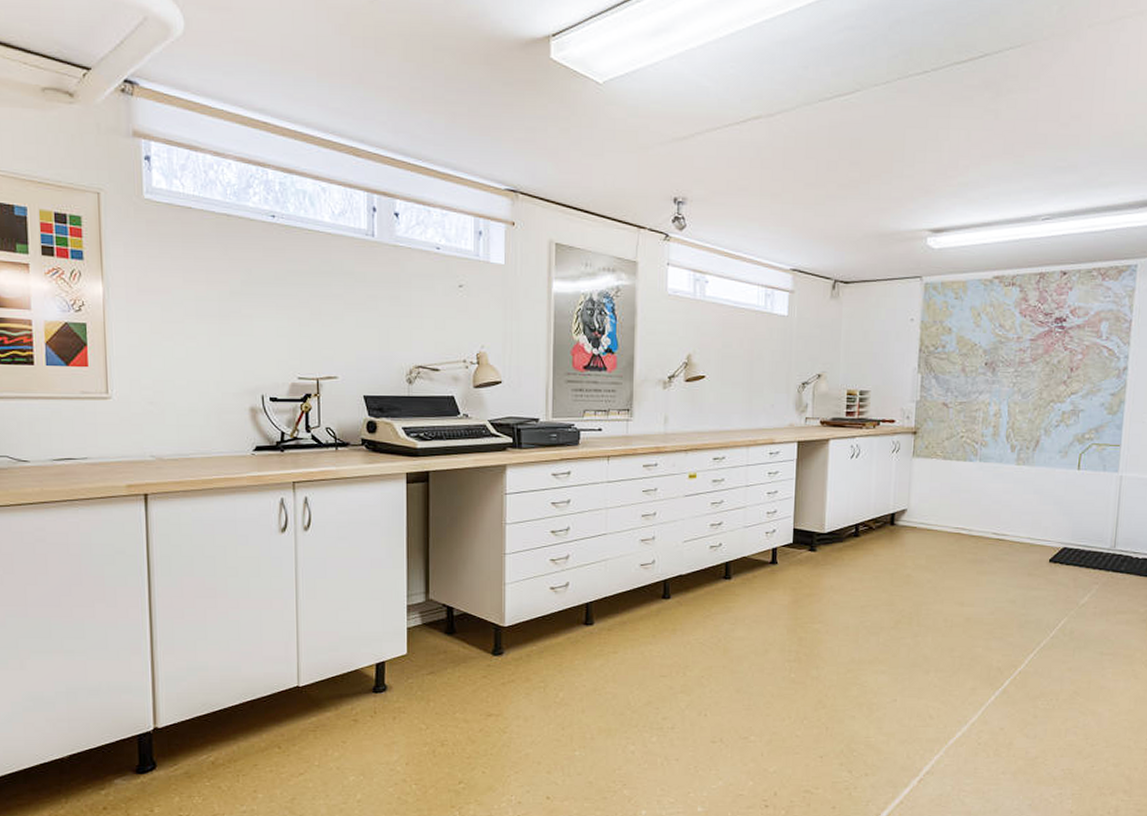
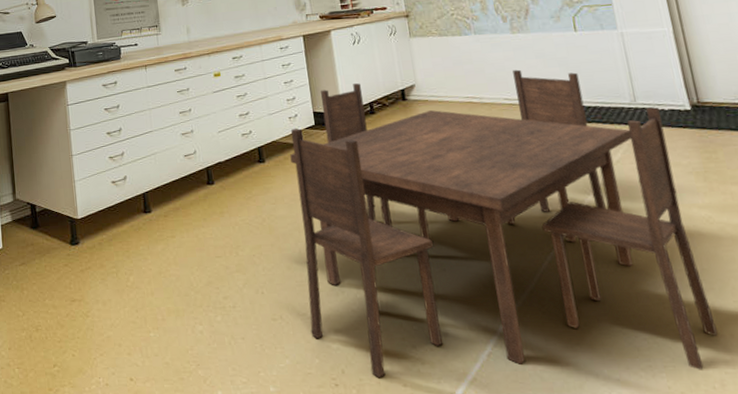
dining set: none [750,502,1134,801] -> present [290,69,718,379]

